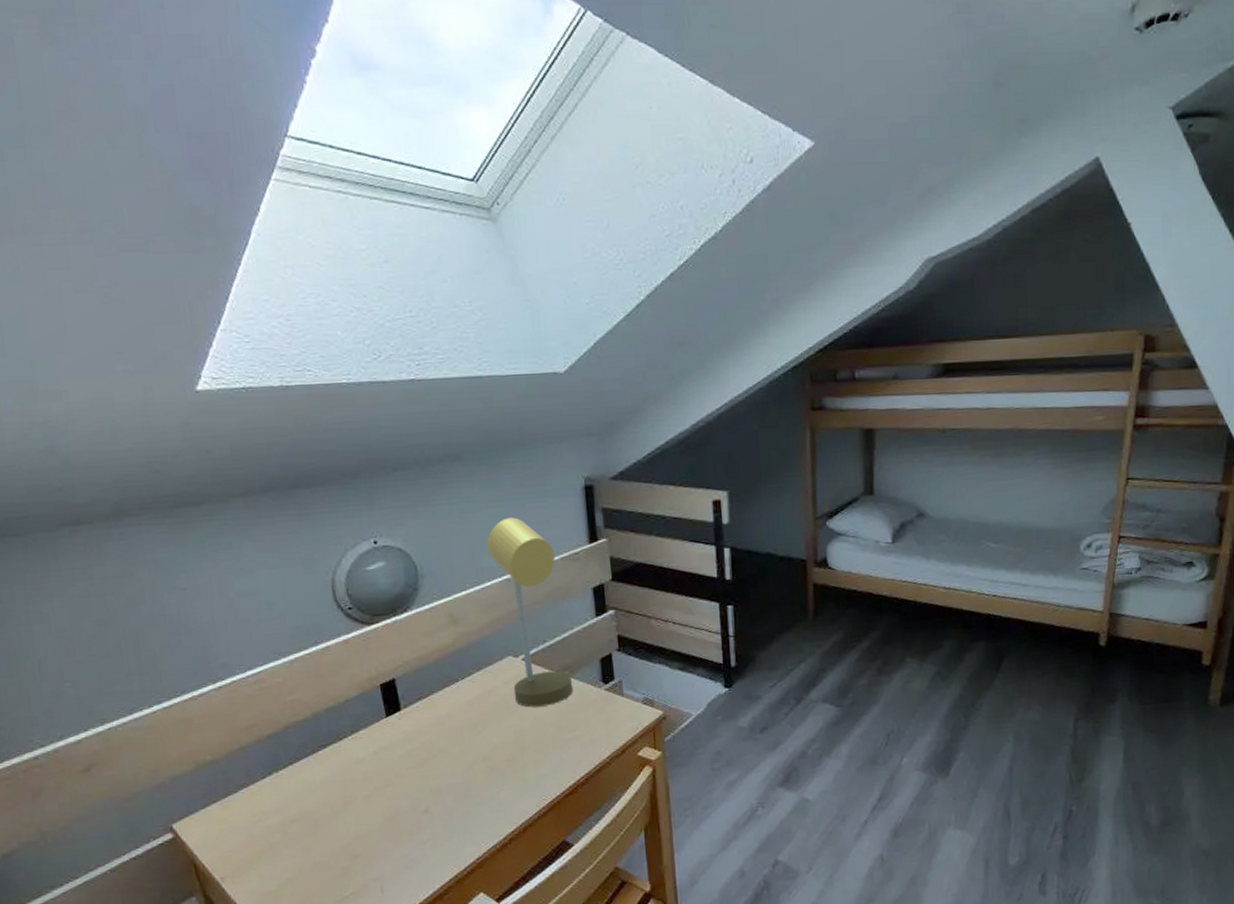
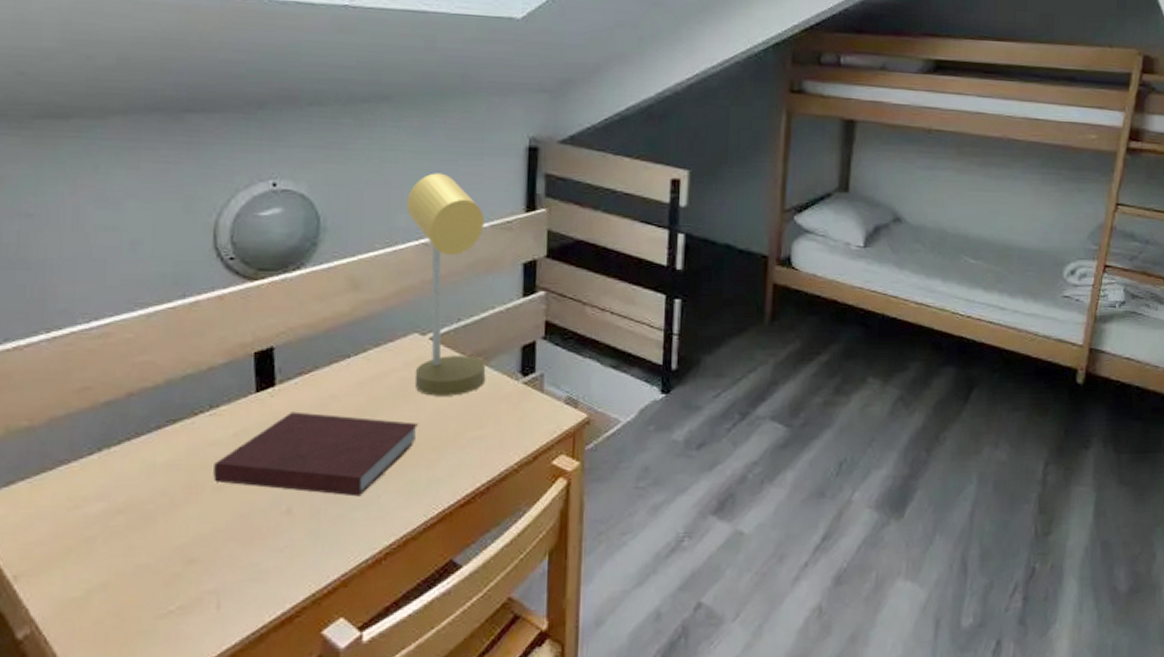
notebook: none [361,729,523,795] -> present [213,411,419,497]

